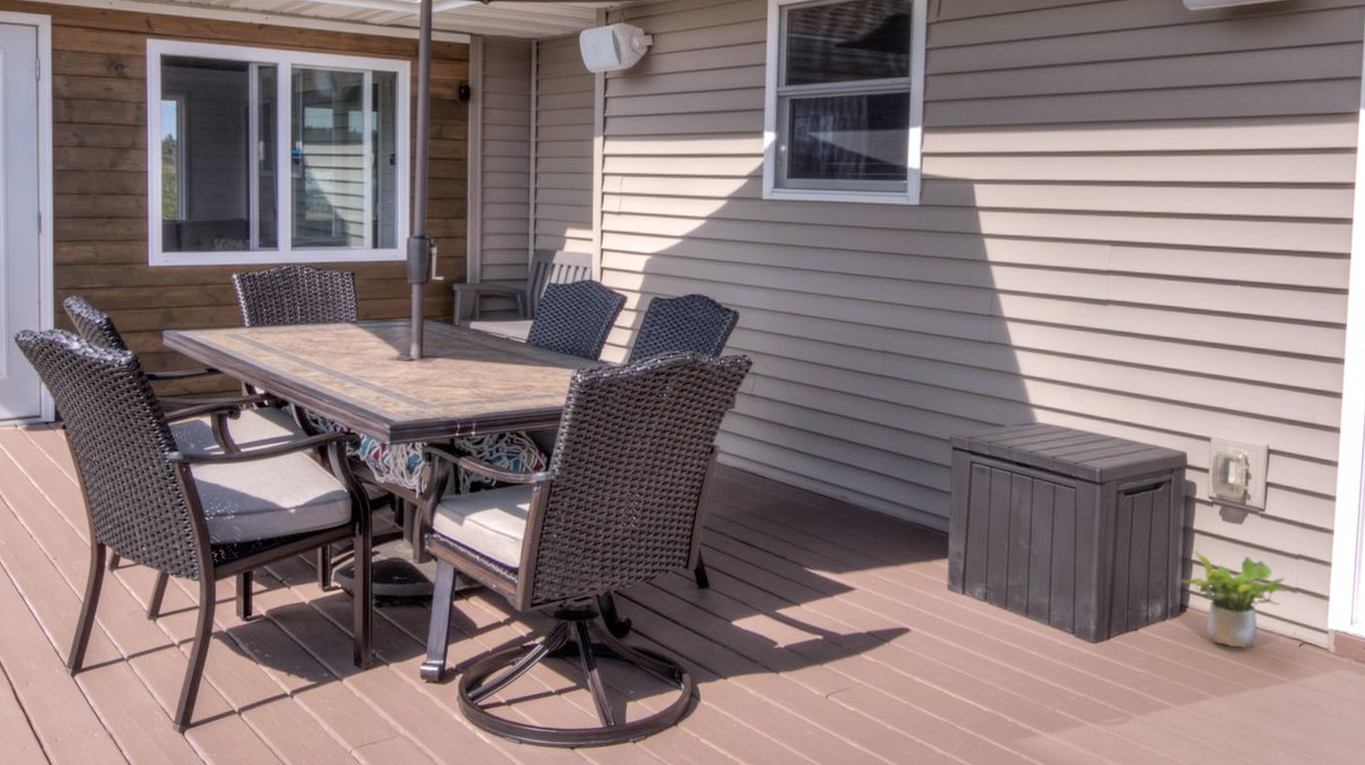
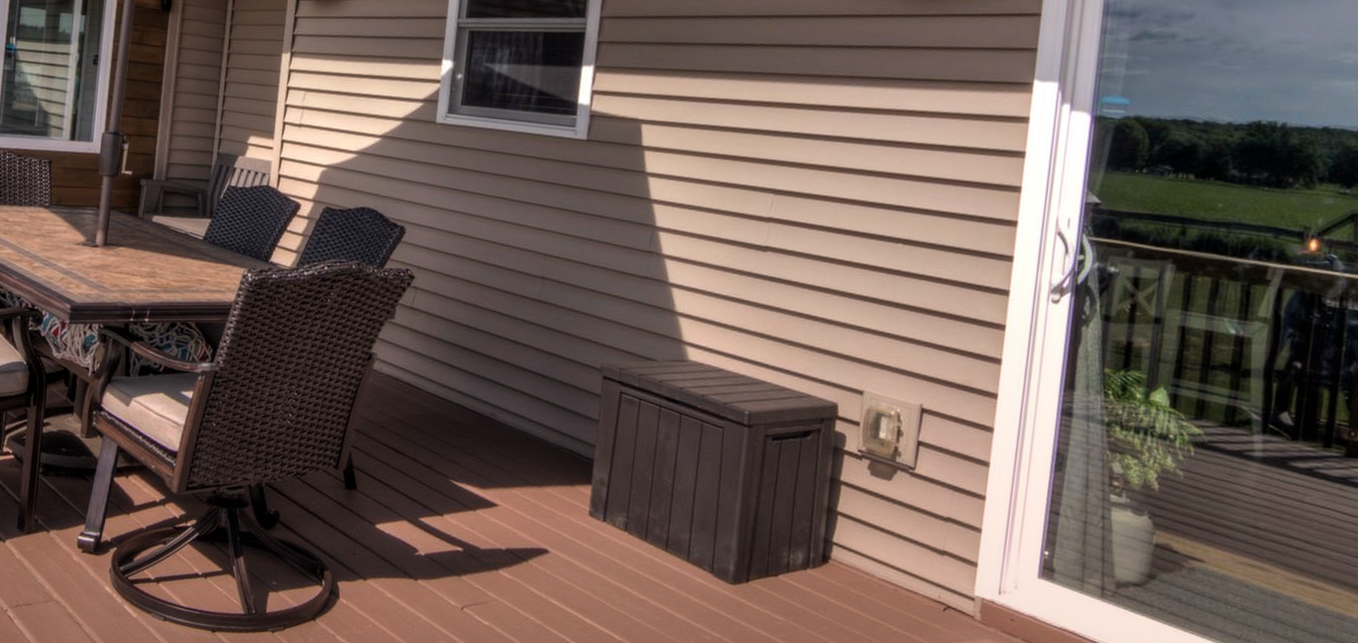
potted plant: present [1180,549,1293,649] -> none [823,500,940,607]

